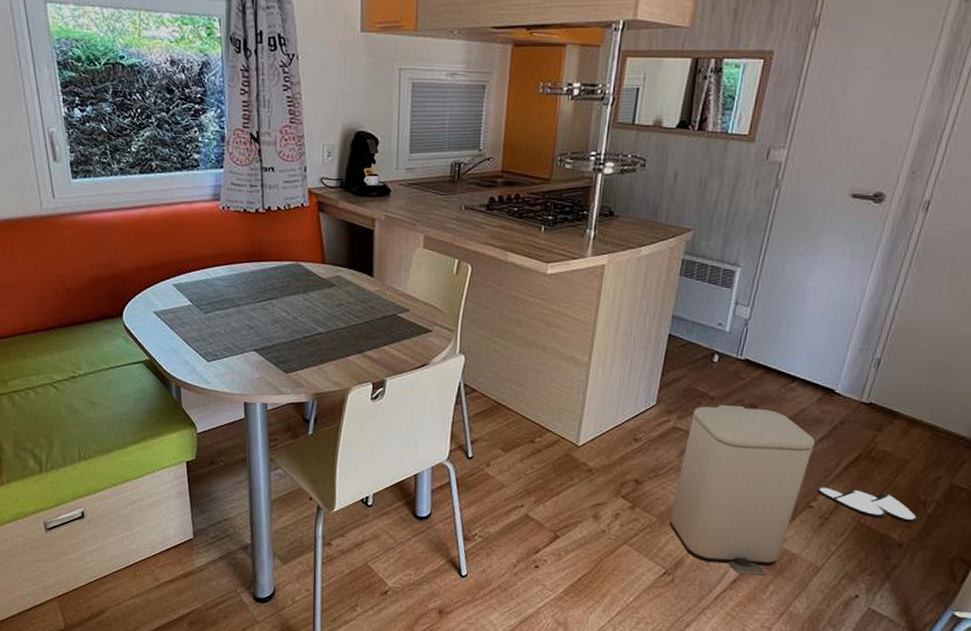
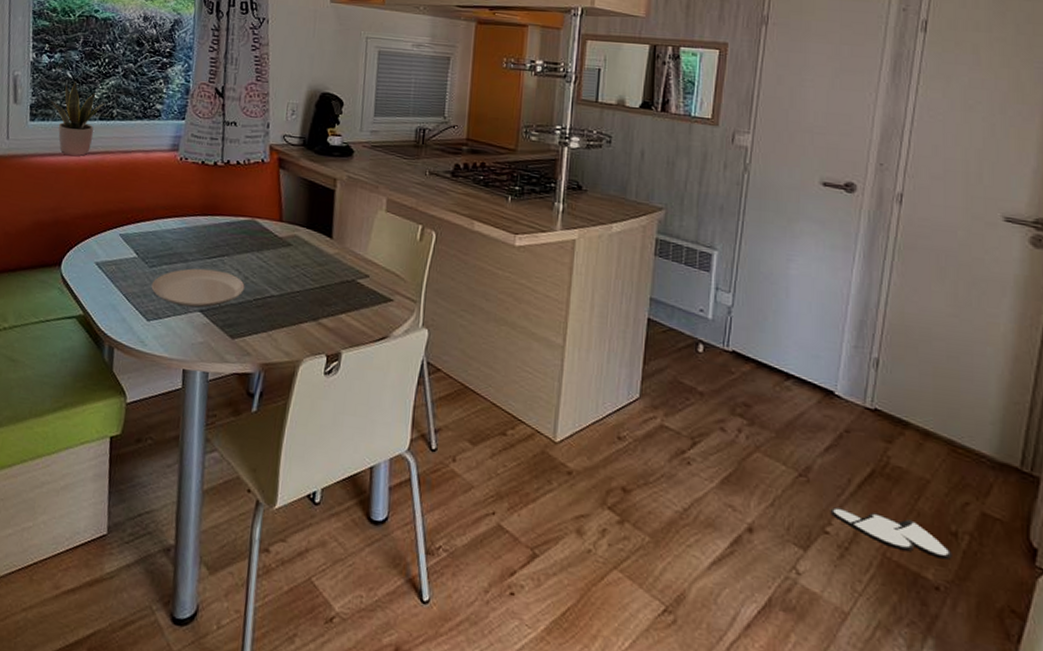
potted plant: none [89,134,143,212] -> present [50,80,105,157]
plate: none [208,311,294,348] -> present [151,268,245,308]
pedal bin: present [669,405,816,577] -> none [664,402,822,622]

